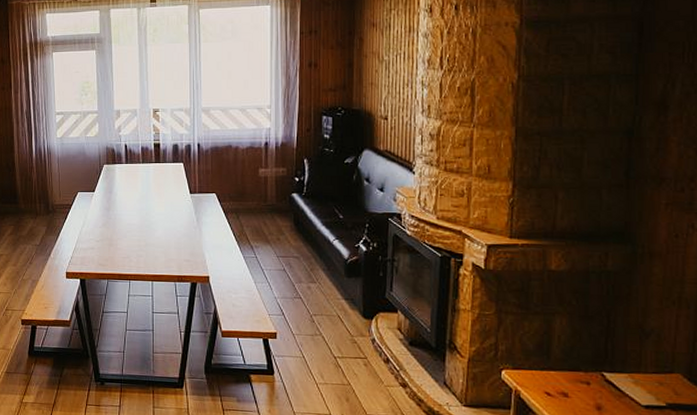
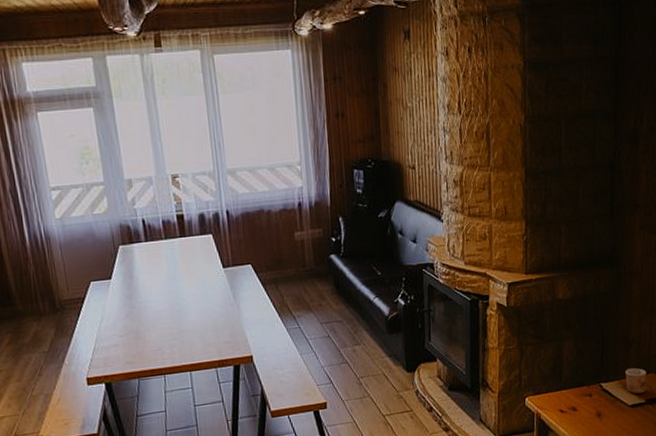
cup: none [638,362,670,395] -> present [625,367,647,394]

